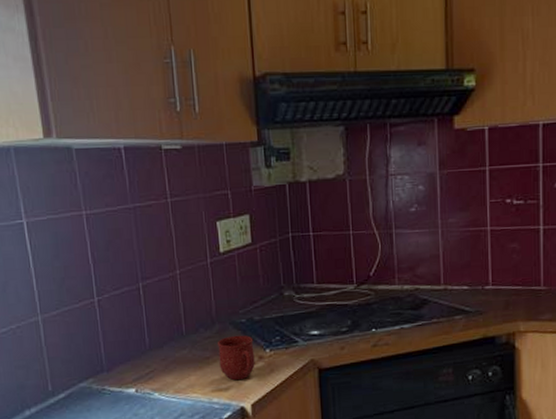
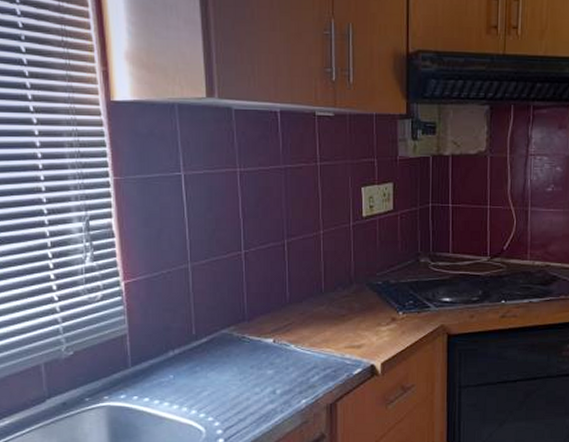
mug: present [217,335,255,381] -> none [353,296,388,339]

